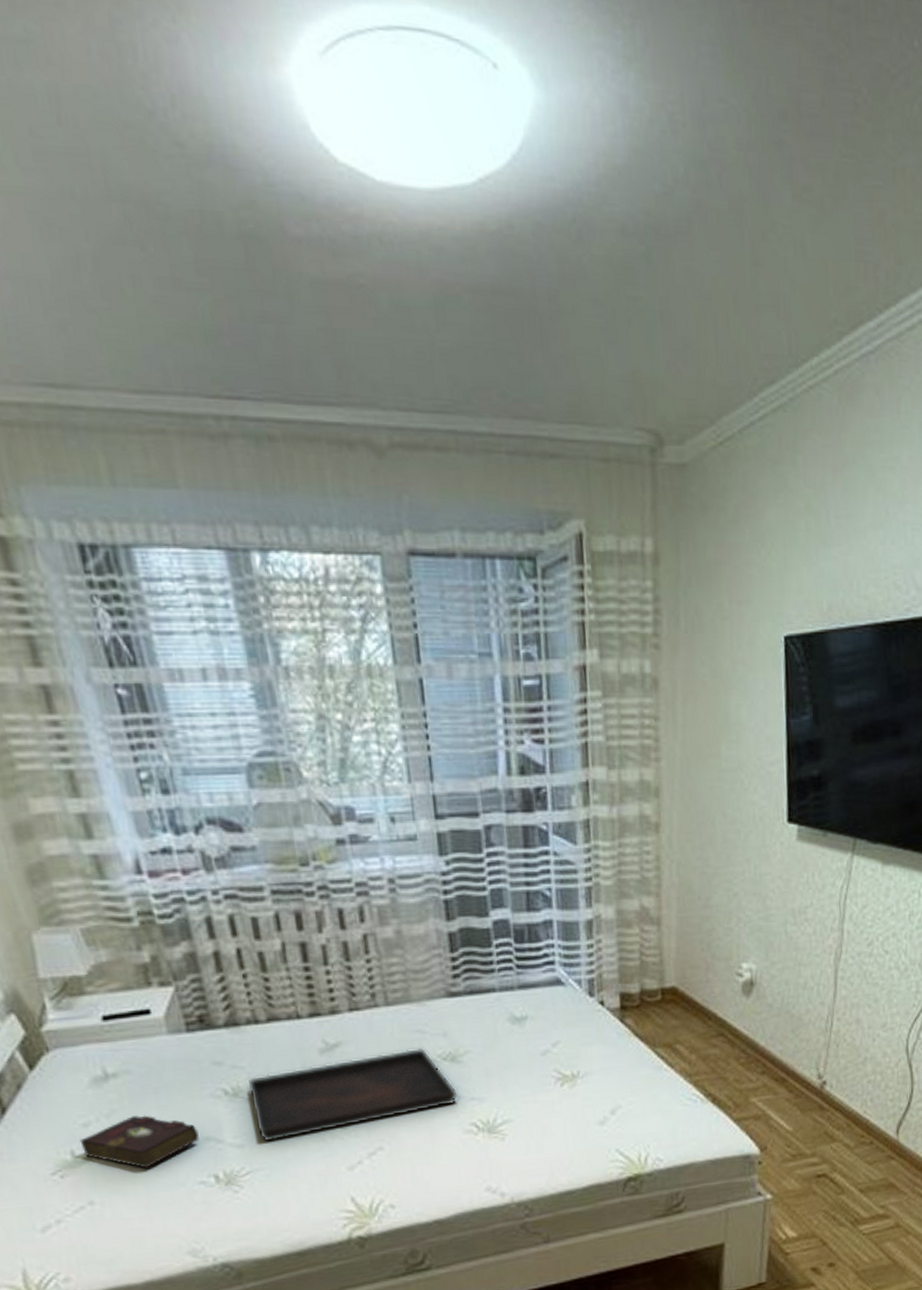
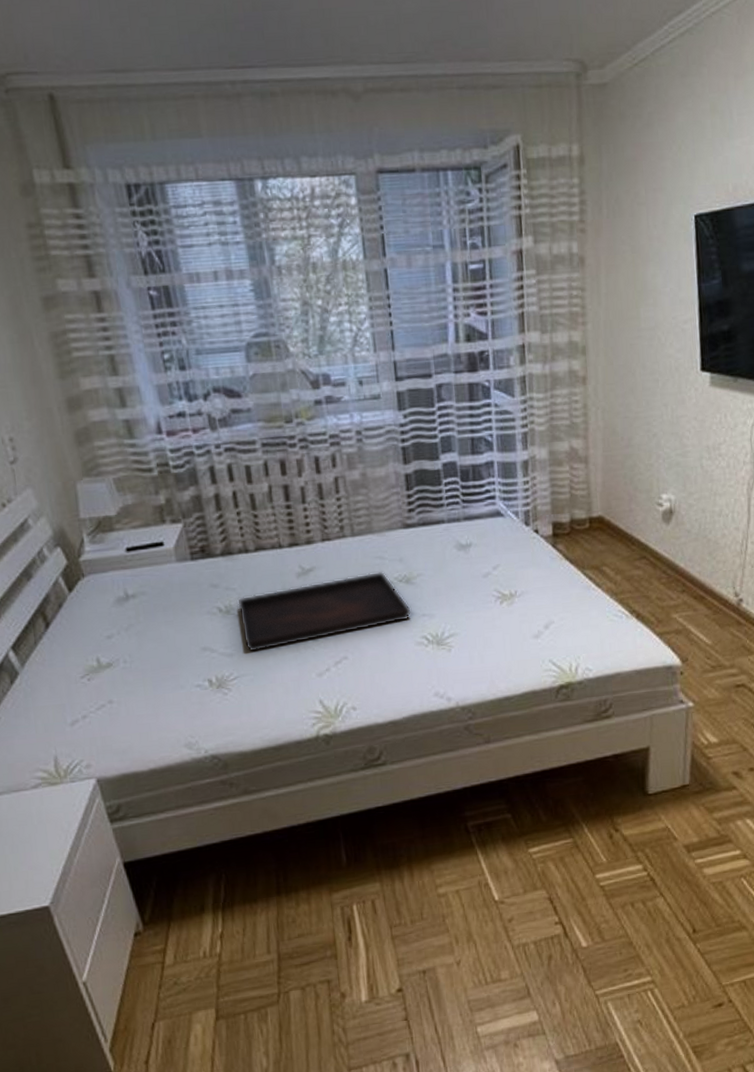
book: present [79,1115,199,1169] -> none [104,629,197,674]

